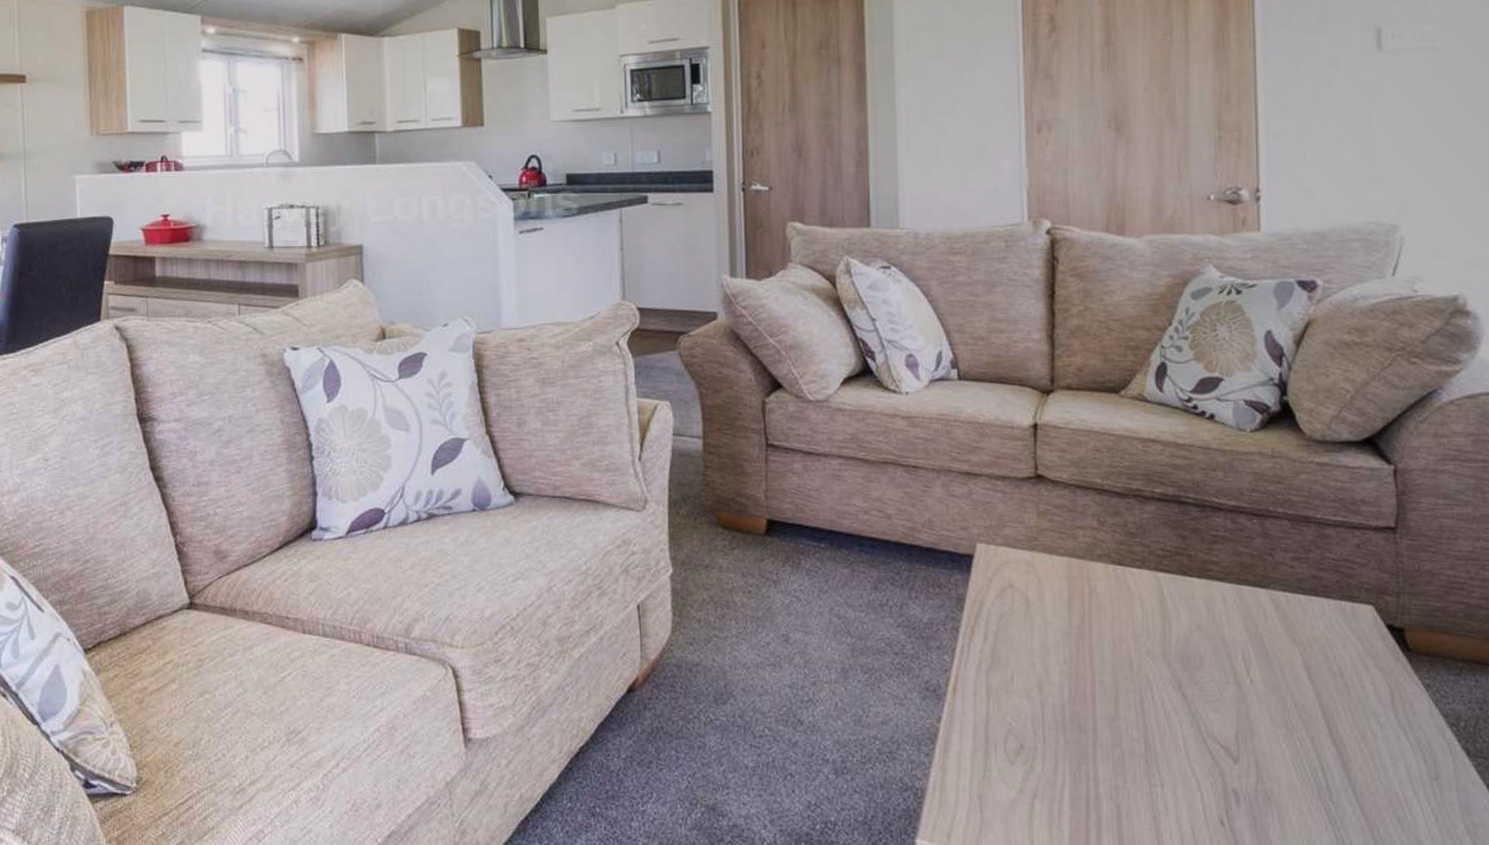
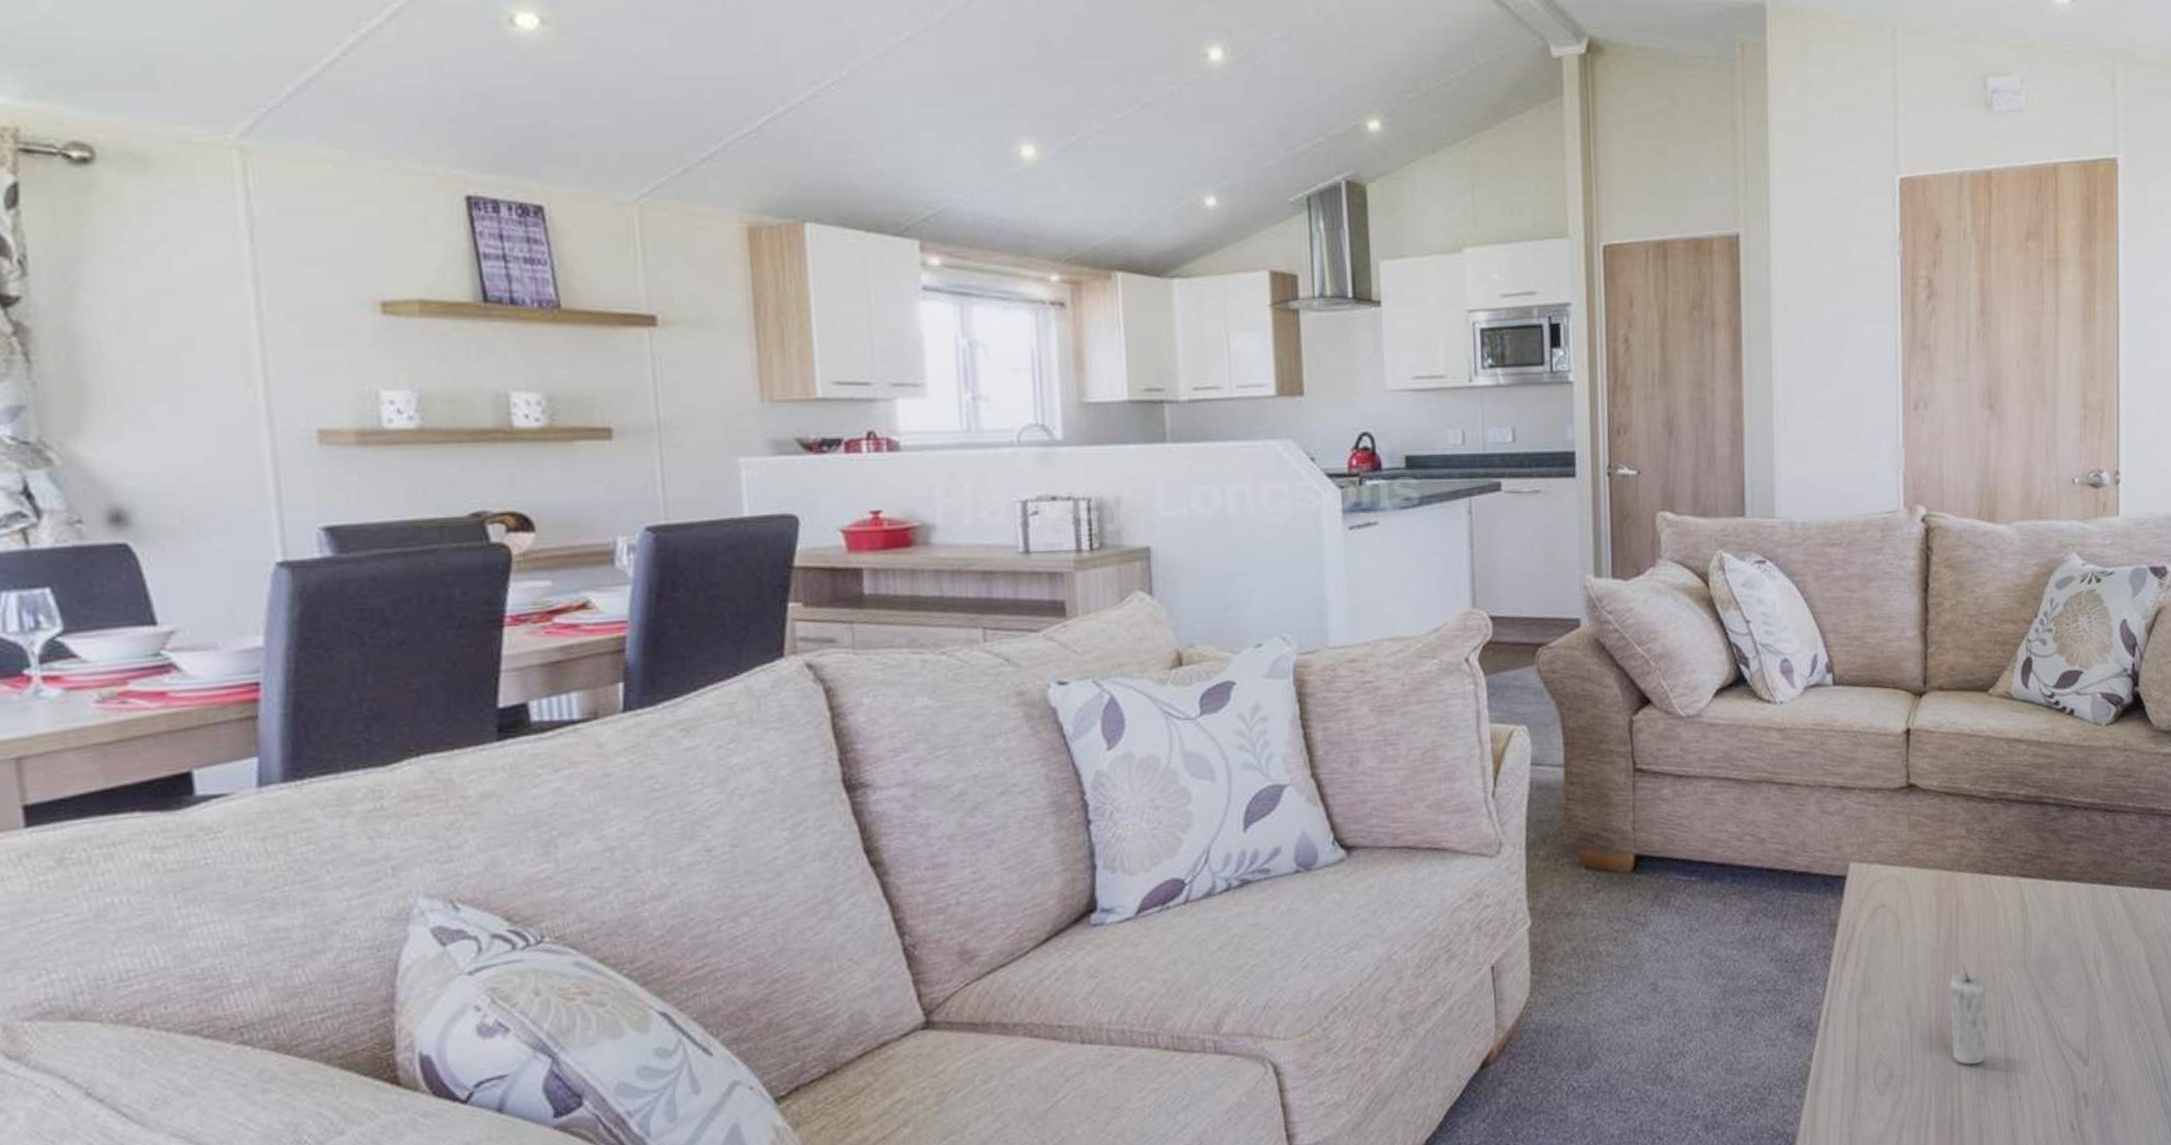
candle: none [1083,649,1127,747] -> present [1949,964,1989,1066]

